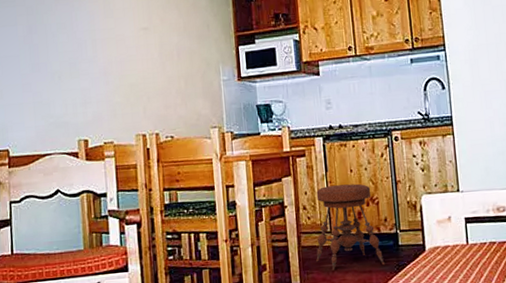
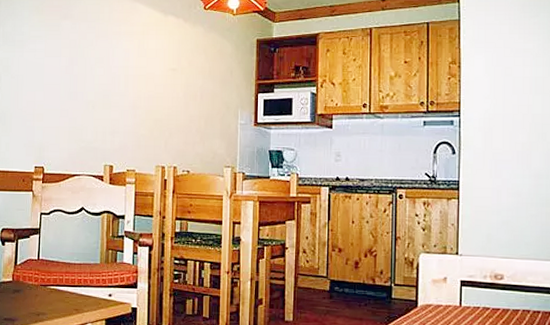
stool: present [315,183,385,270] -> none [309,234,376,315]

